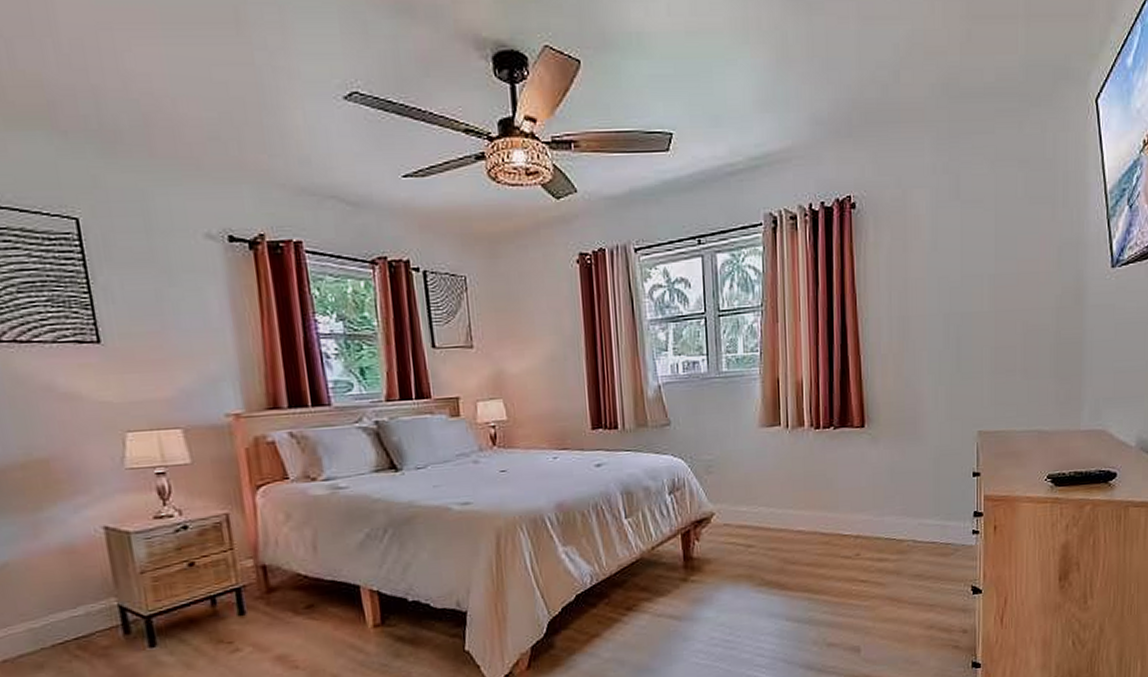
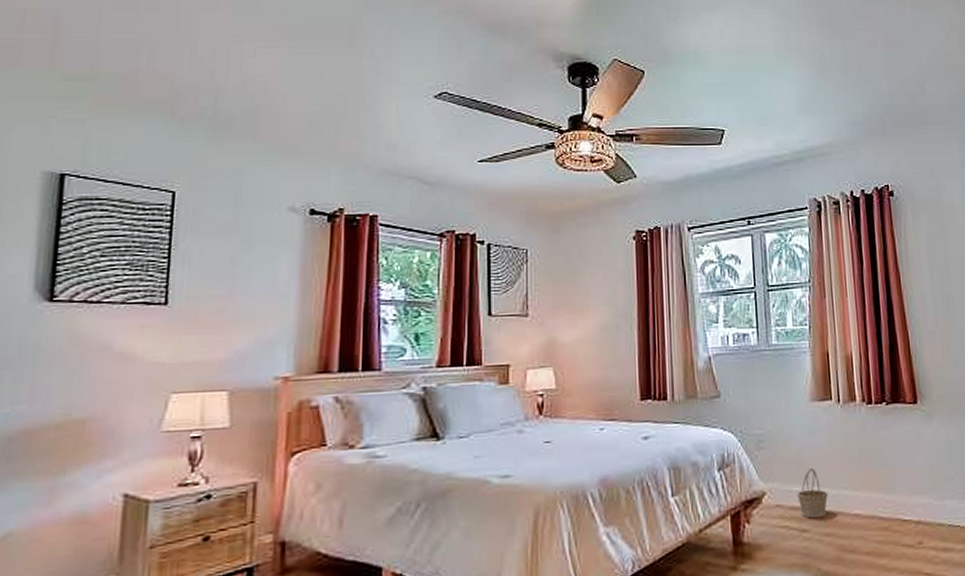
basket: none [743,489,774,535] -> present [796,467,829,519]

